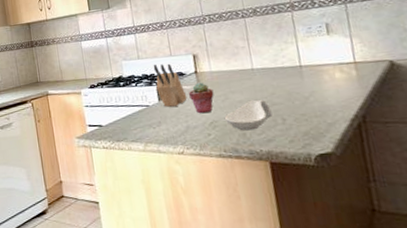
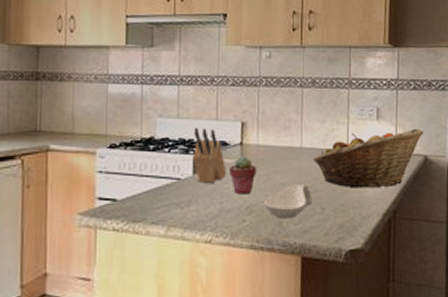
fruit basket: none [266,36,385,99] -> present [313,128,424,189]

